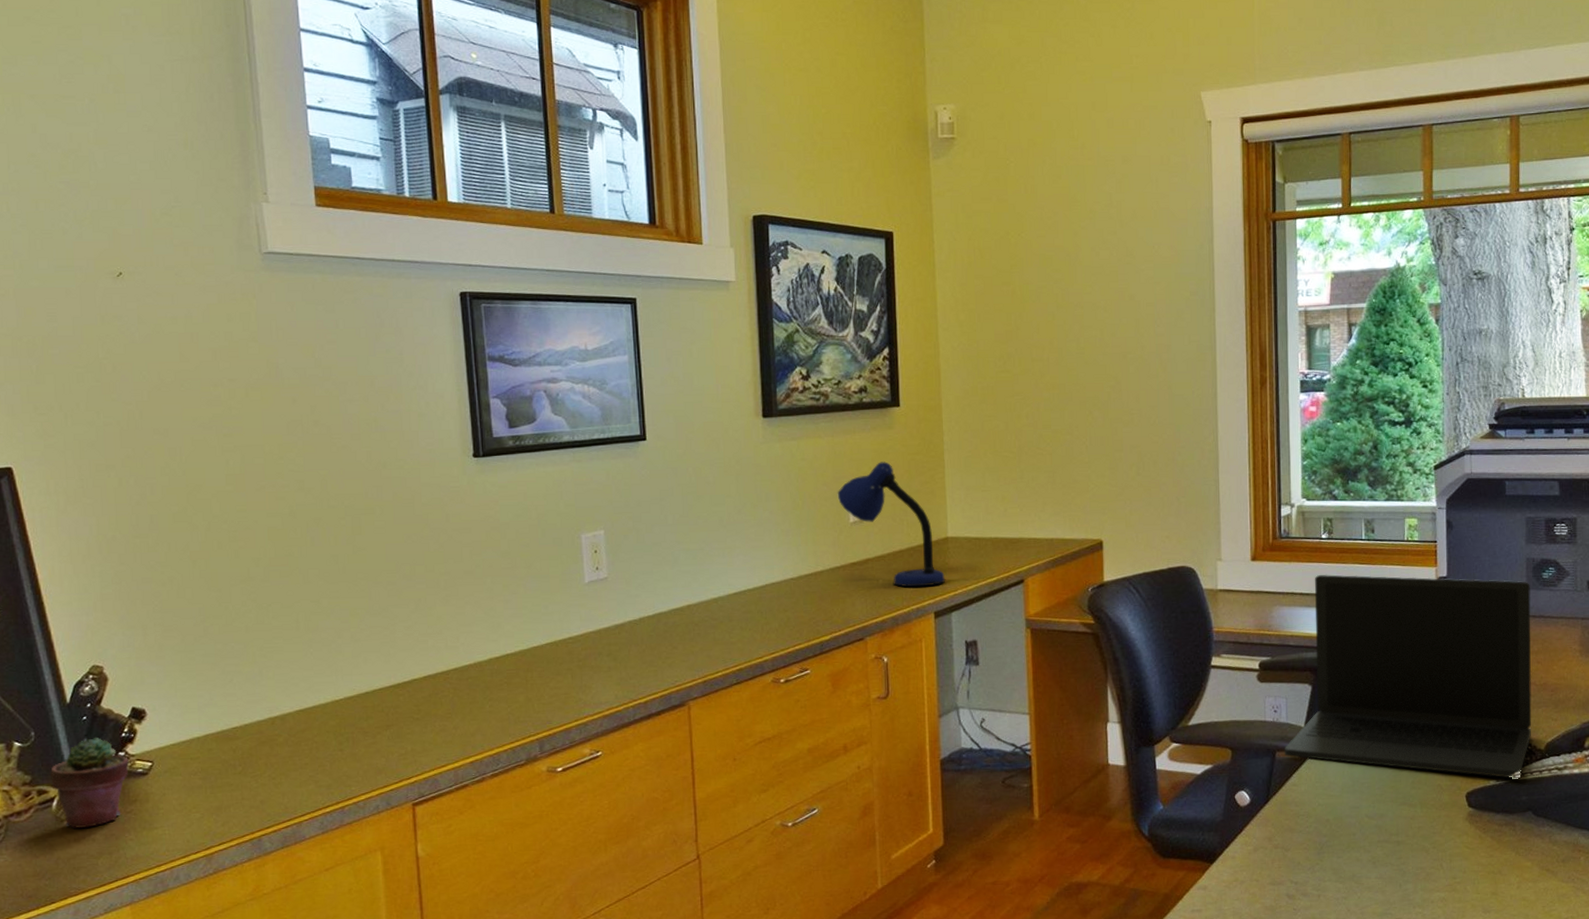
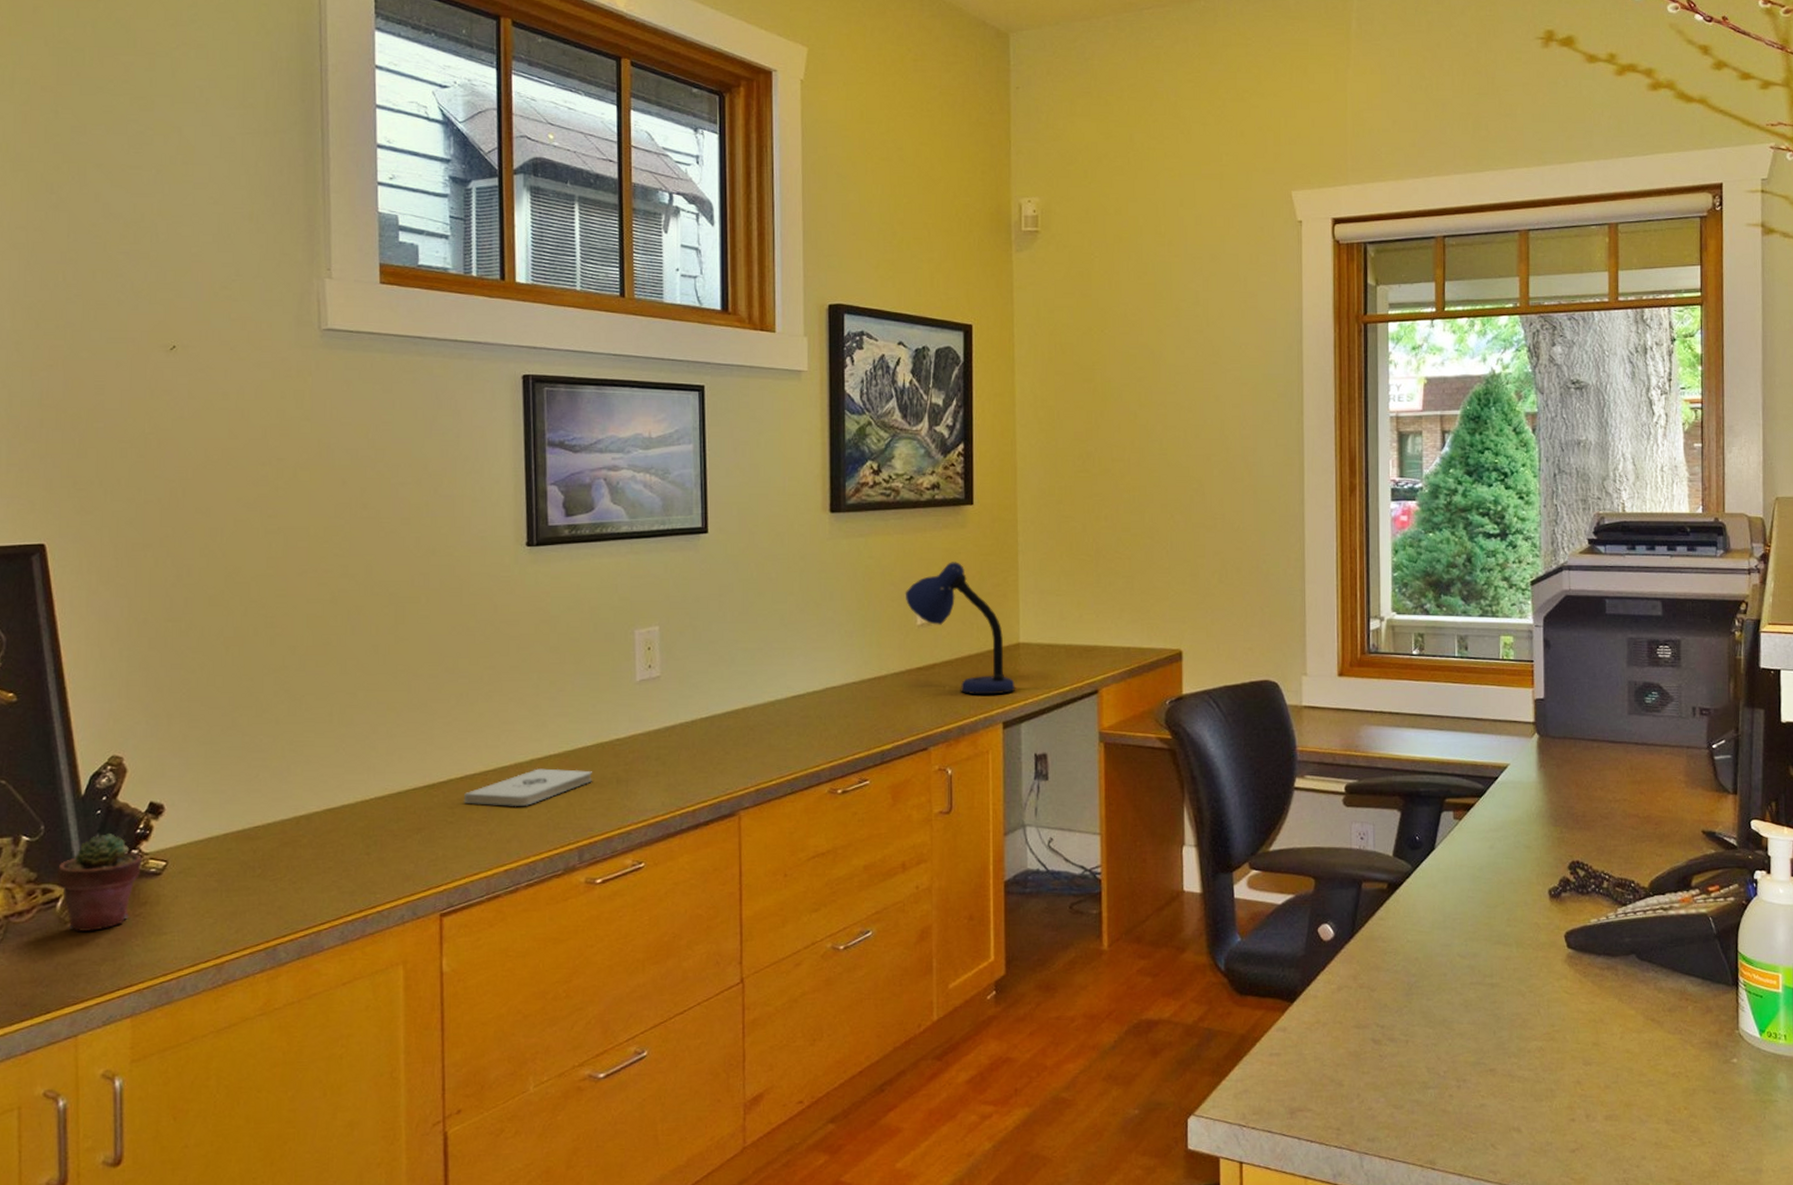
notepad: none [427,666,548,703] -> present [463,768,592,807]
laptop: present [1285,574,1532,778] -> none [1371,693,1635,918]

